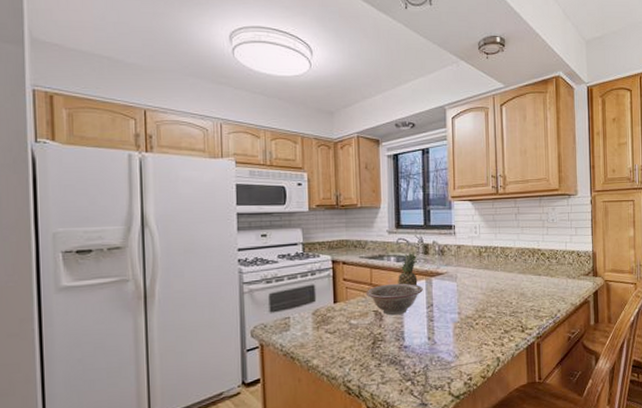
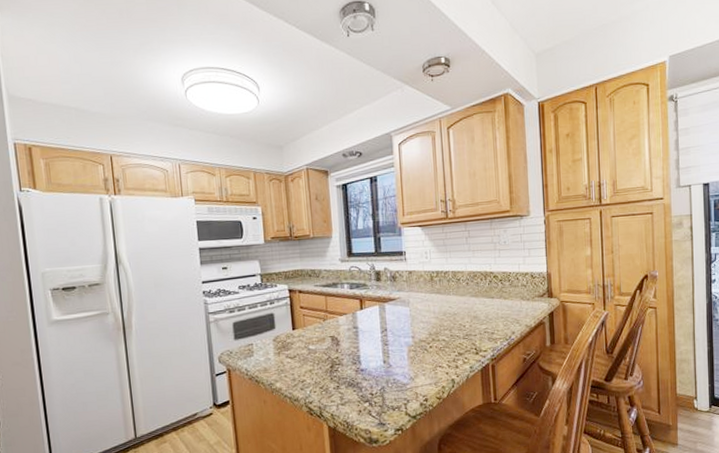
decorative bowl: present [365,283,423,316] -> none [322,309,377,341]
fruit: present [398,252,418,286] -> none [352,279,371,312]

